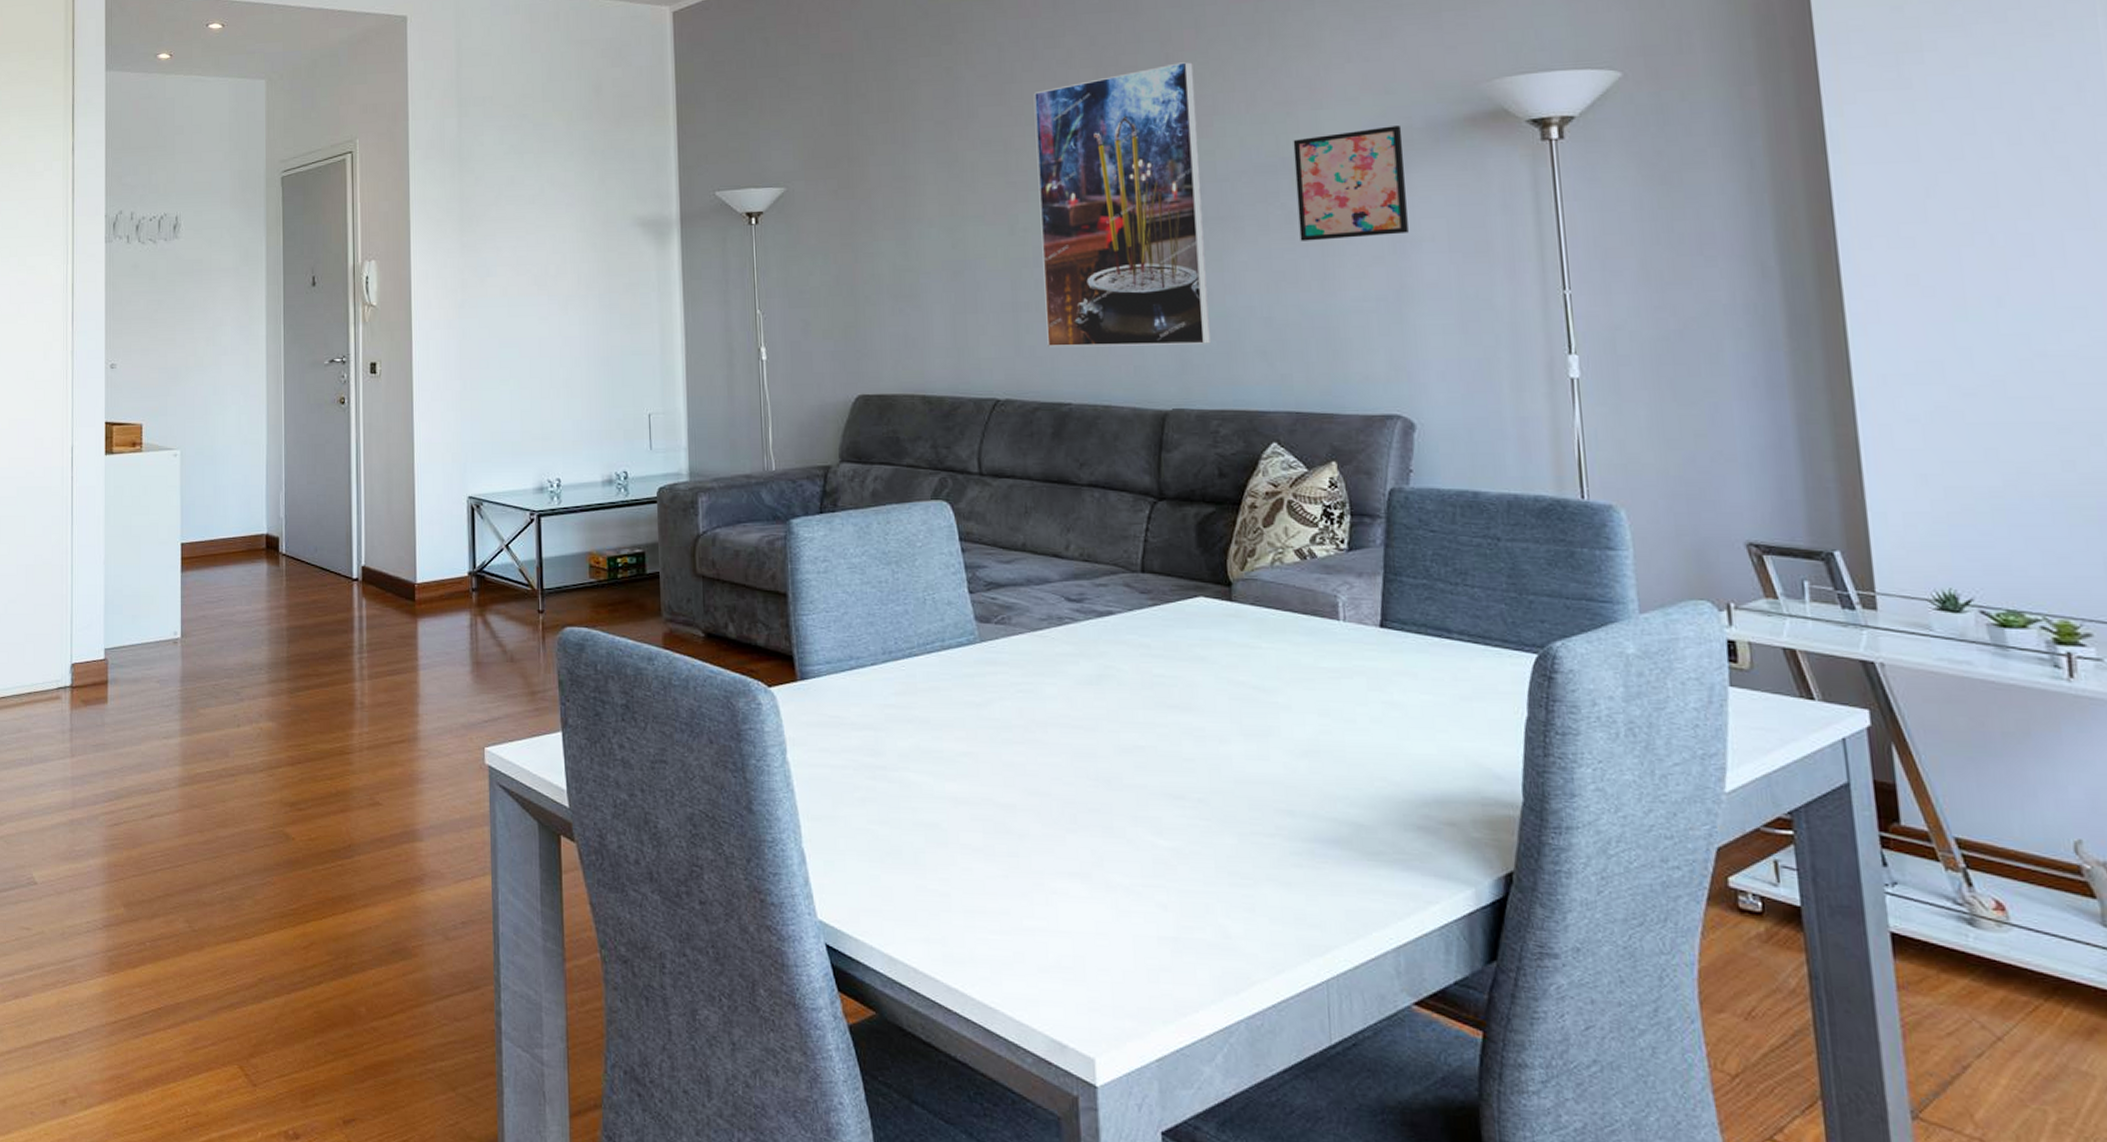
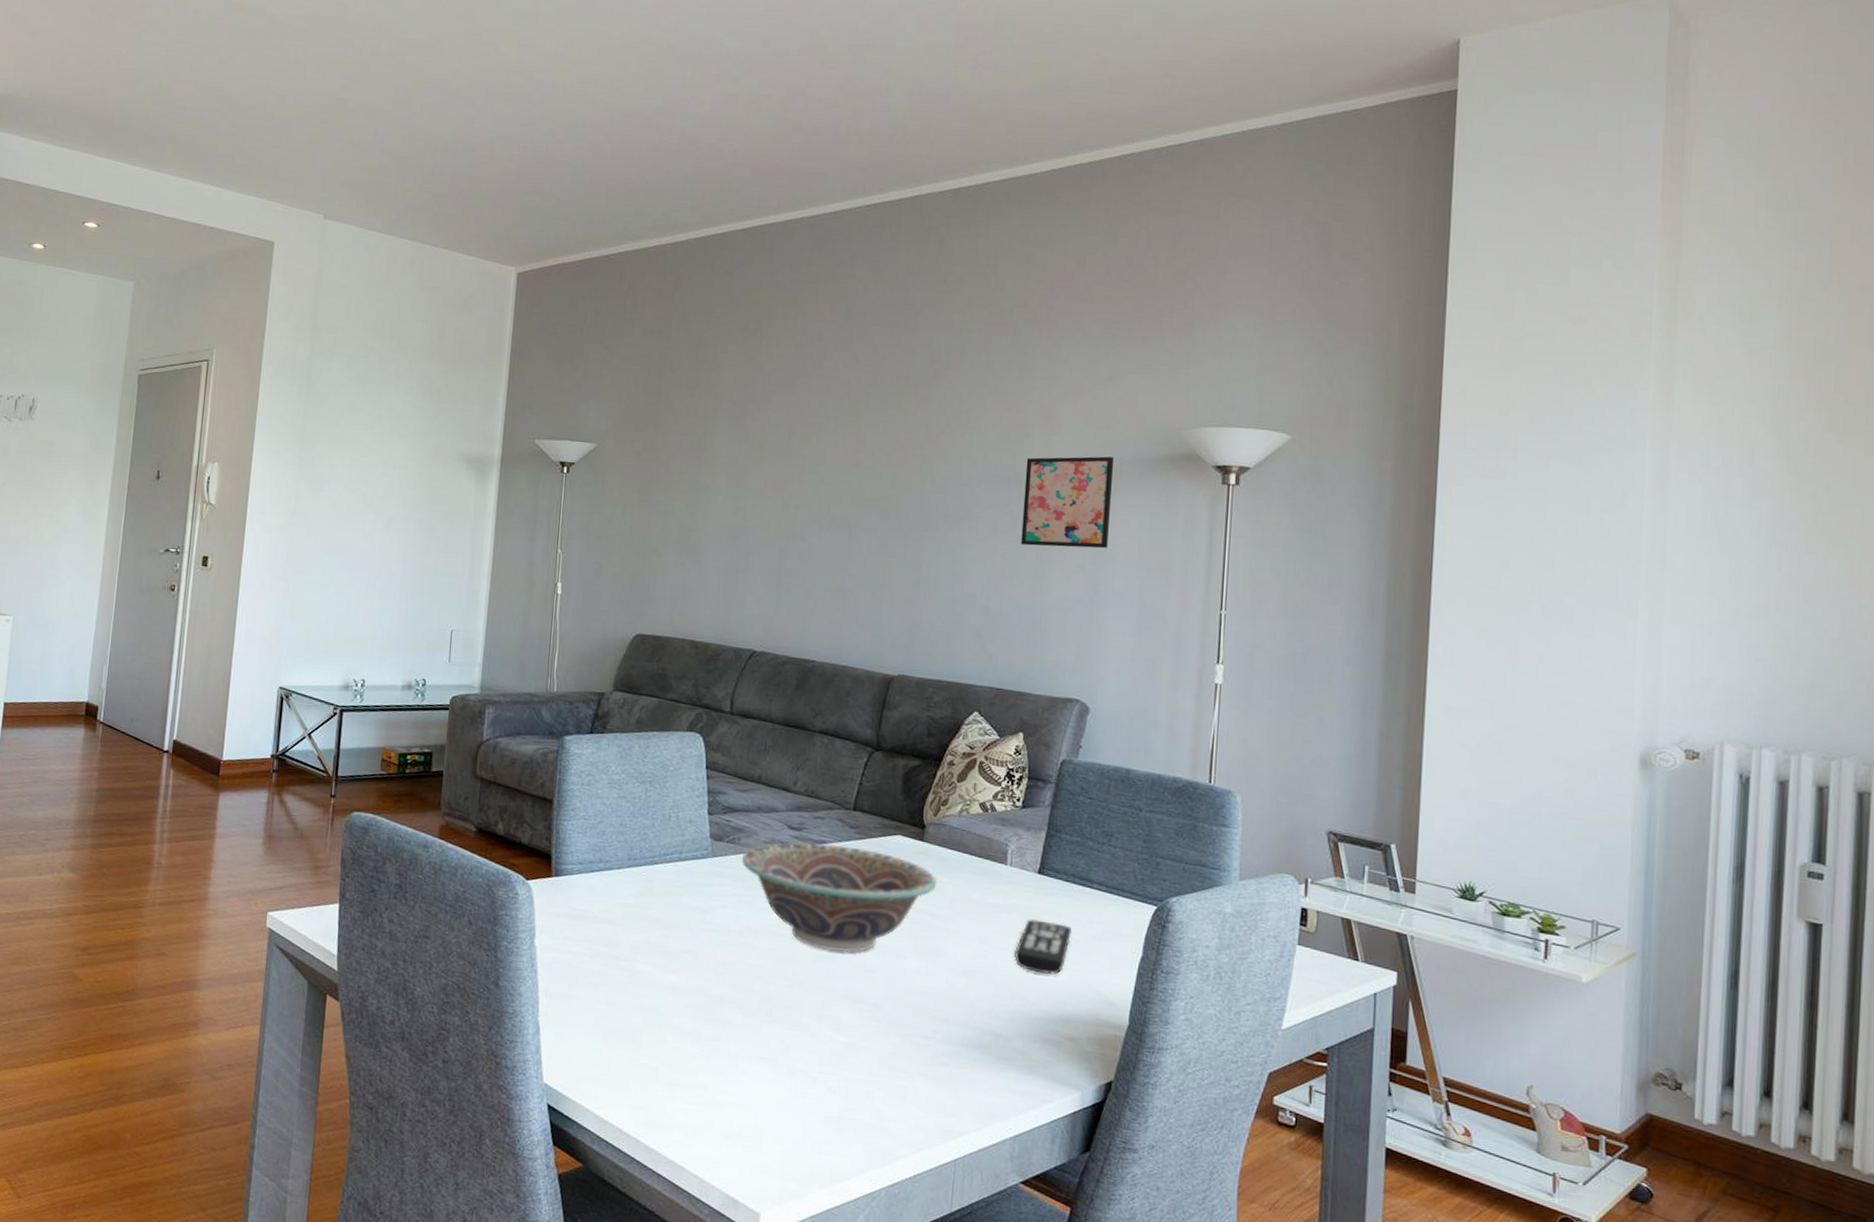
decorative bowl: none [1016,615,1256,741] -> present [742,842,938,952]
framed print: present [1033,61,1210,348] -> none [802,378,955,623]
remote control: none [1365,683,1434,747] -> present [1014,919,1073,975]

